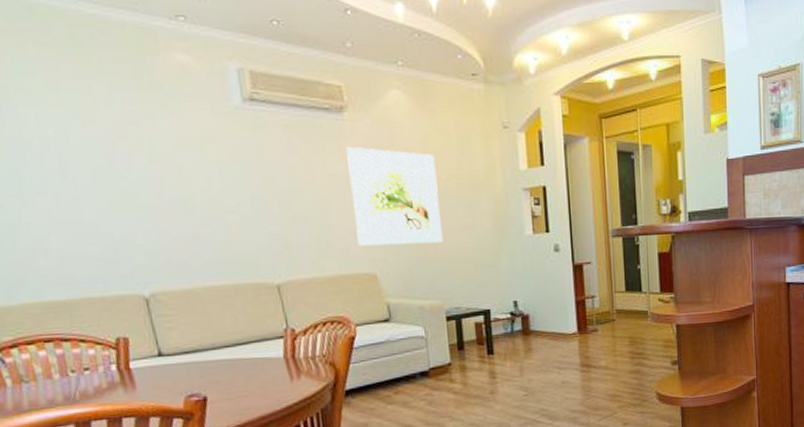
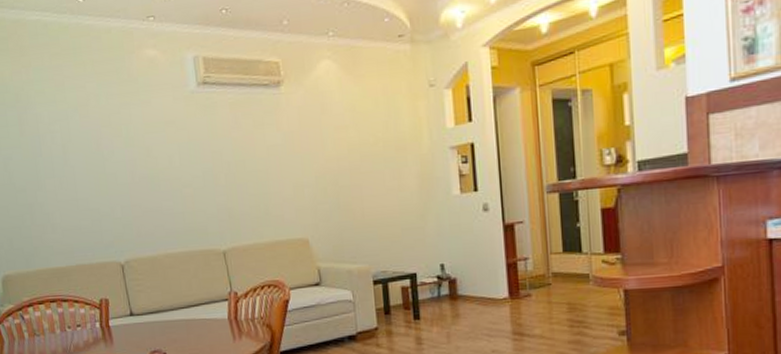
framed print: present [346,146,444,246] -> none [282,118,371,212]

